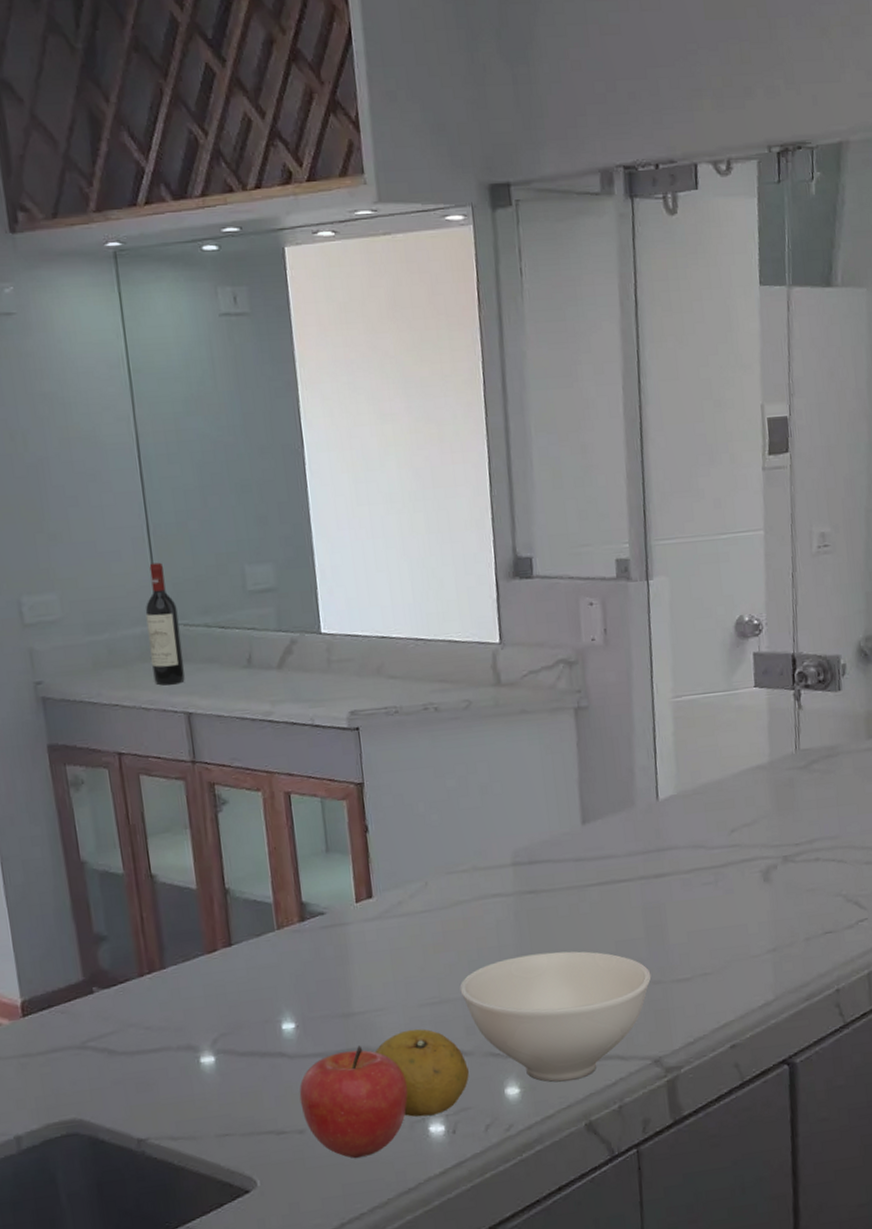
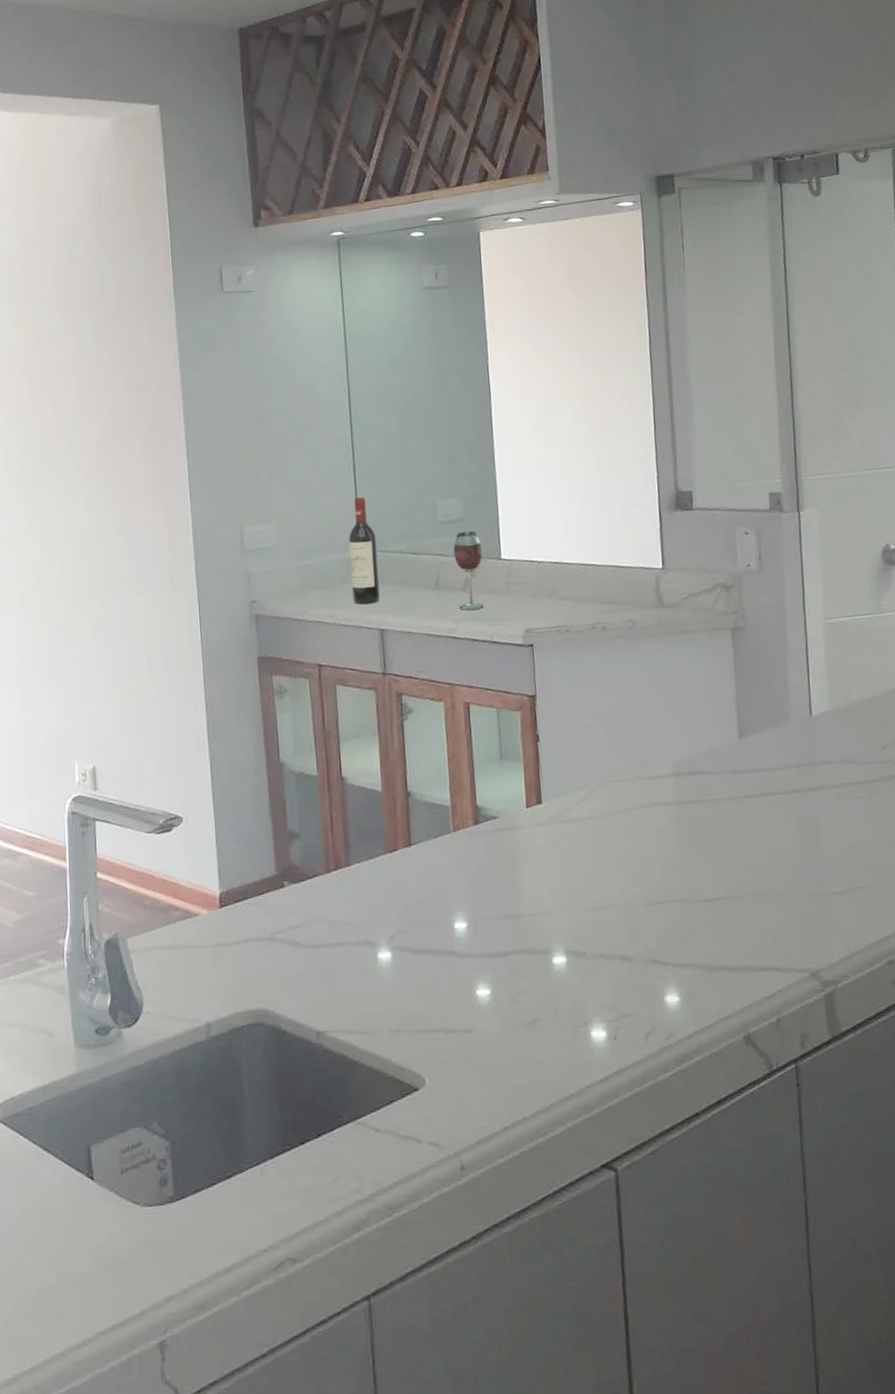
wineglass: none [266,601,303,691] -> present [453,531,484,610]
fruit: present [299,1046,408,1158] -> none [468,947,572,1060]
fruit: present [374,1029,469,1117] -> none [540,933,630,1021]
bowl: present [459,951,652,1083] -> none [622,860,808,992]

